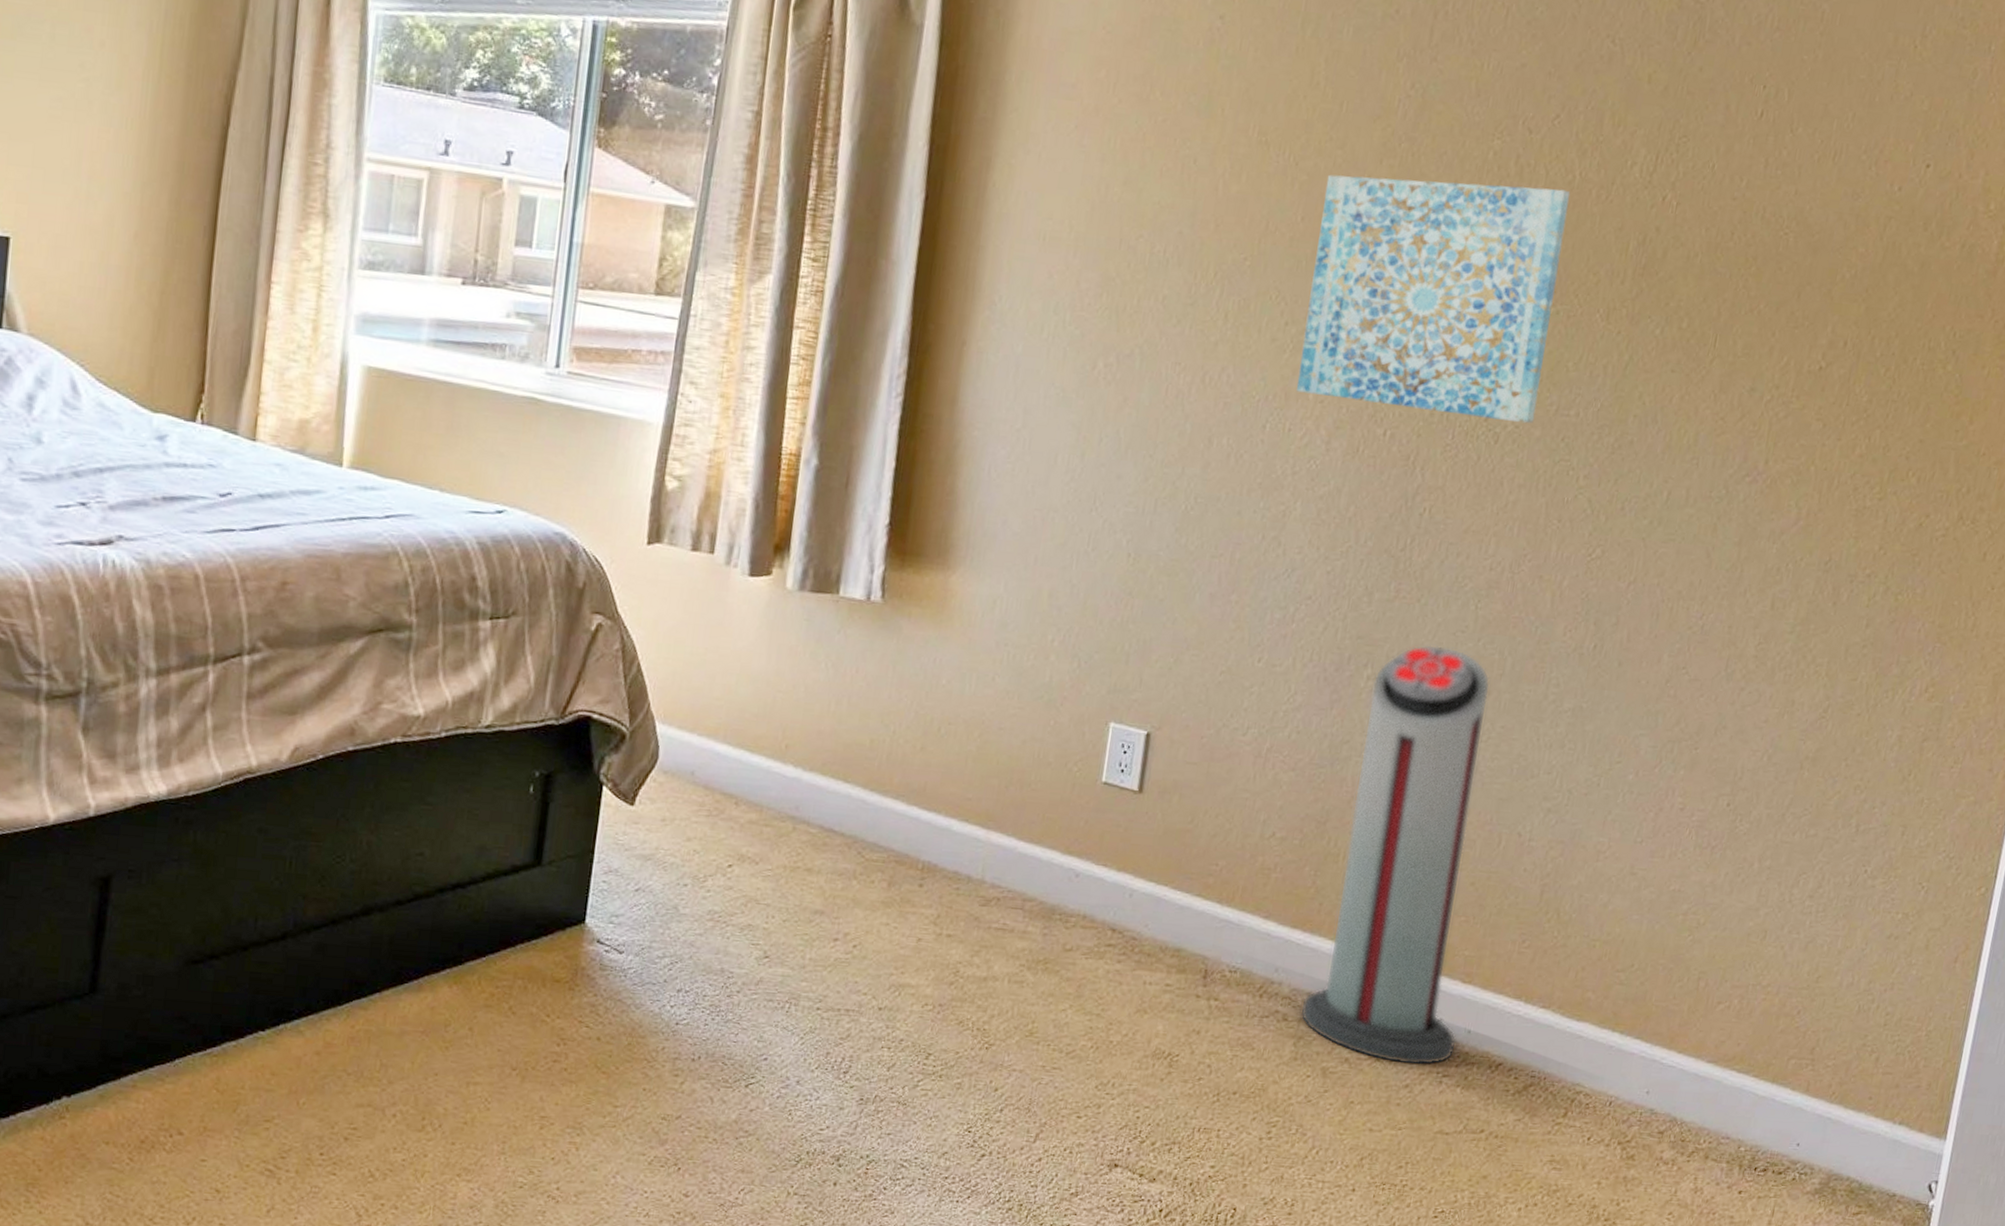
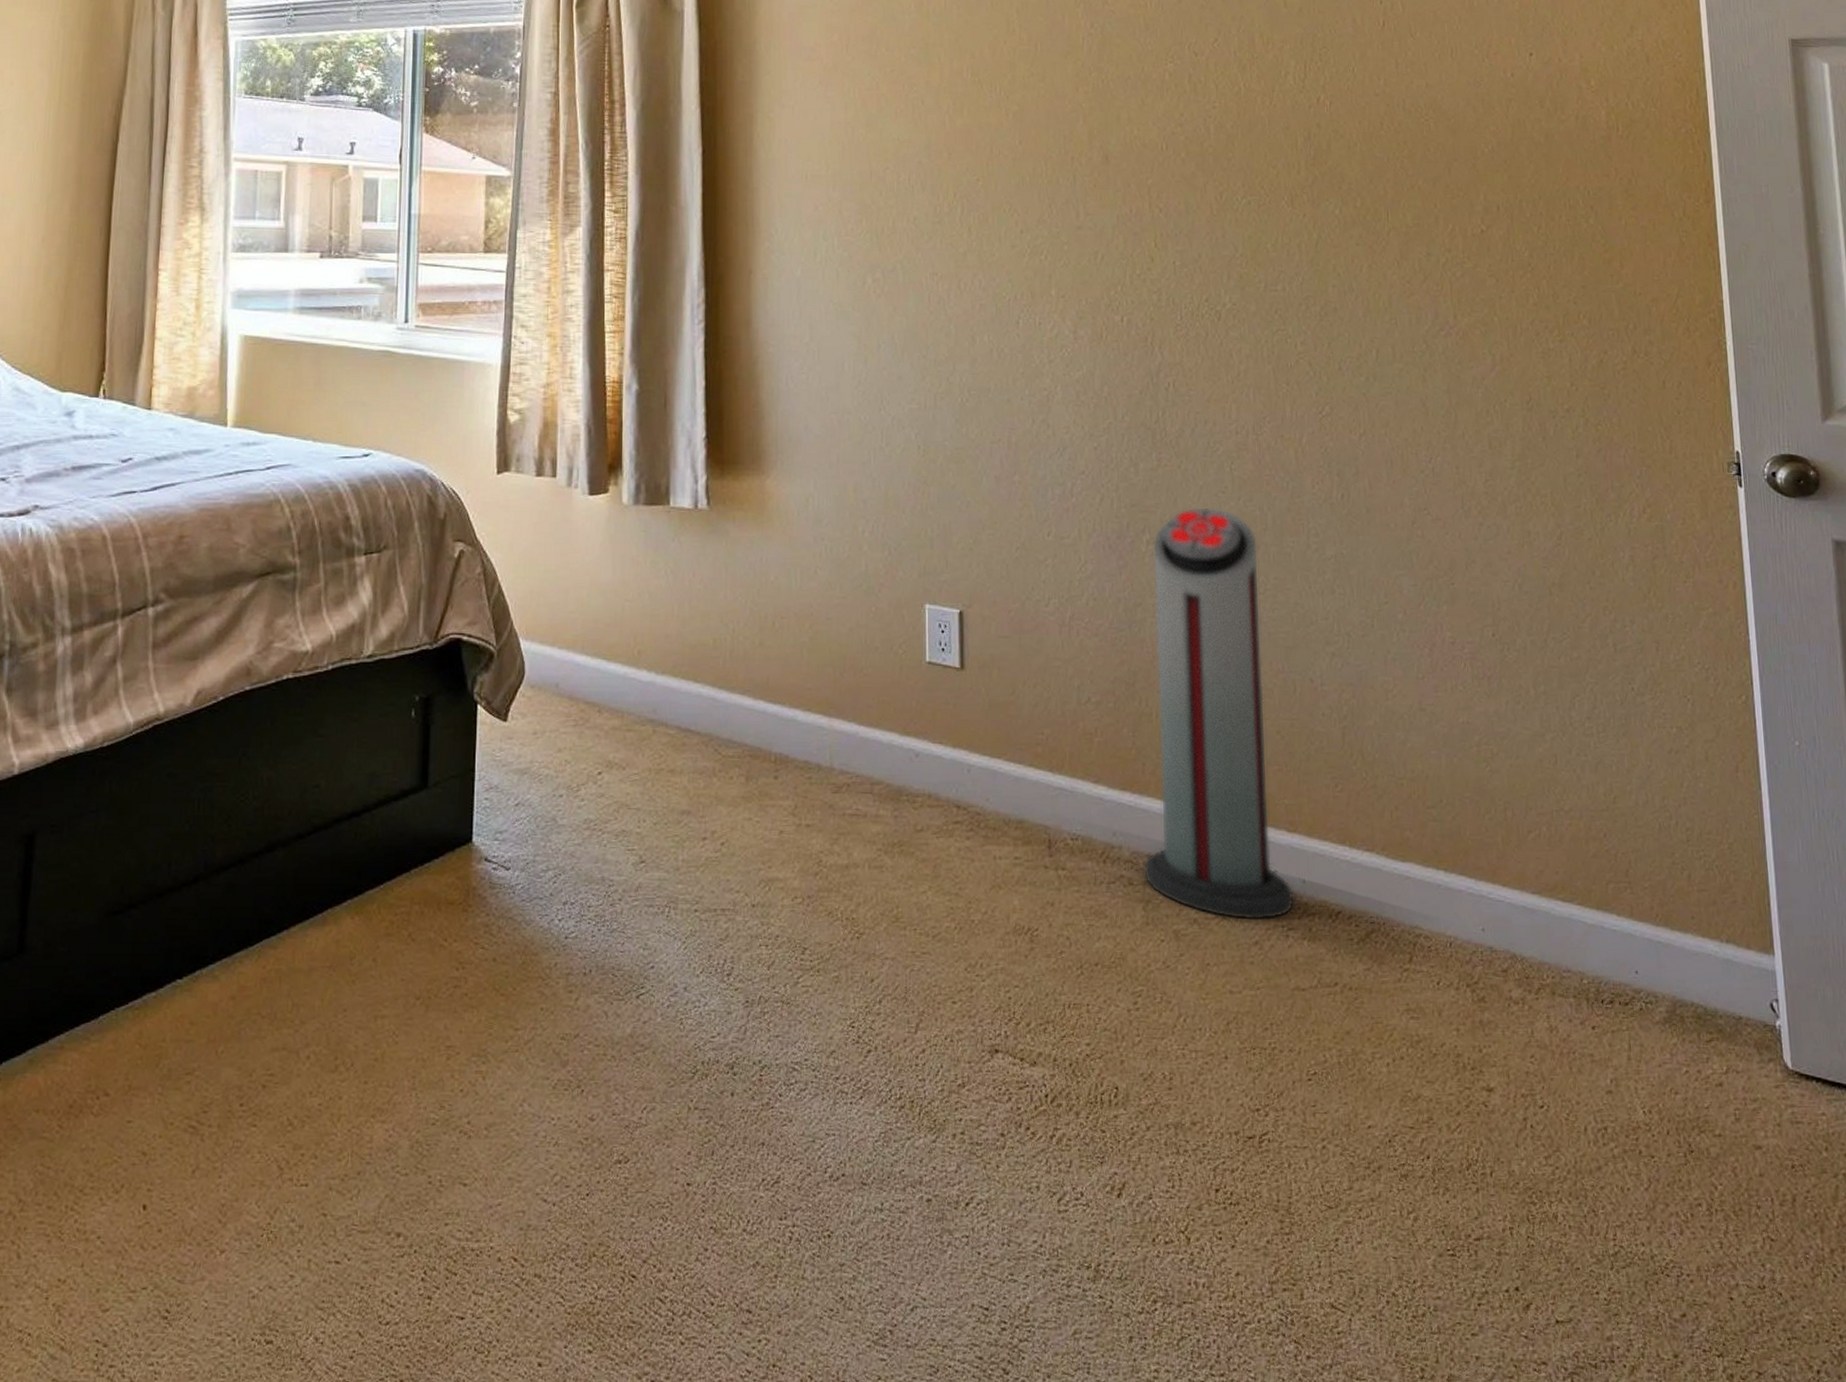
wall art: present [1296,174,1571,424] -> none [1035,99,1248,301]

